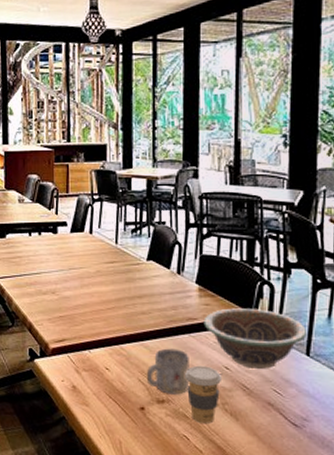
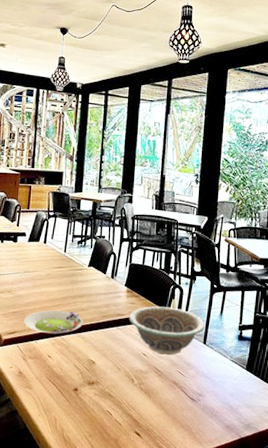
salad plate: none [73,313,145,343] -> present [24,310,83,334]
mug: present [146,348,190,395] -> none [81,339,116,377]
coffee cup: present [185,365,222,424] -> none [112,352,141,401]

